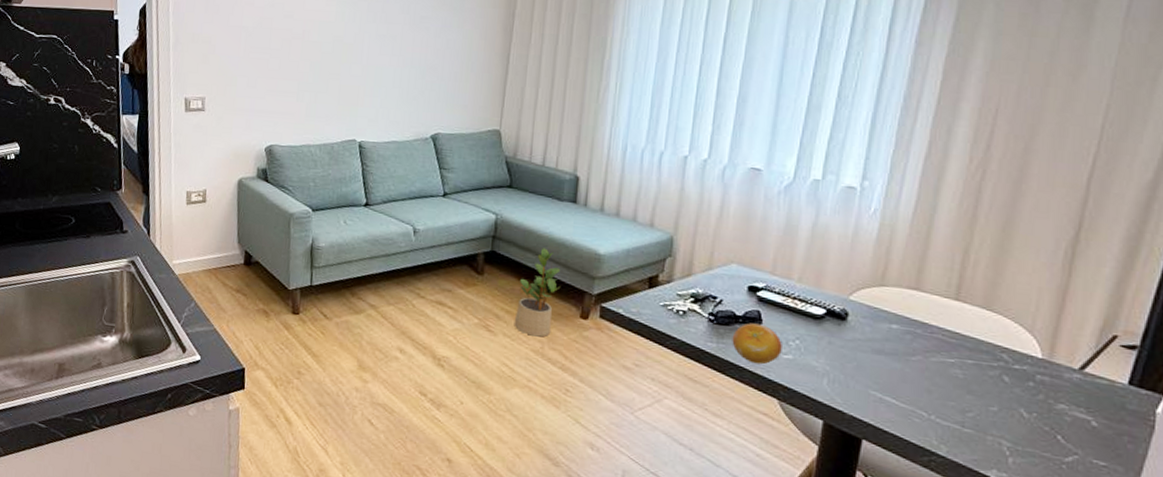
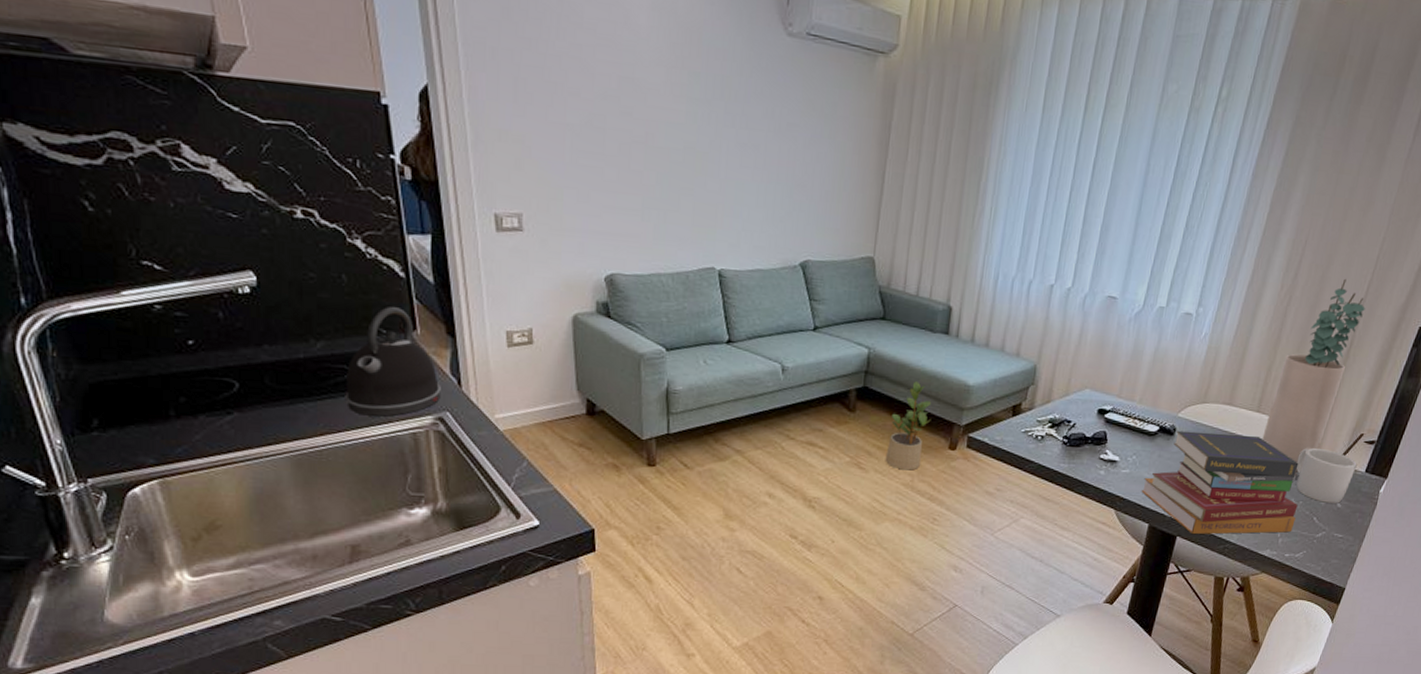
kettle: none [67,170,135,258] -> present [345,306,441,417]
fruit: present [732,323,782,365] -> none [1081,443,1122,480]
books: none [810,315,1031,452] -> present [1141,430,1300,535]
vase: none [967,150,1094,379] -> present [1262,278,1365,474]
mug: none [1021,347,1114,421] -> present [1296,448,1357,503]

